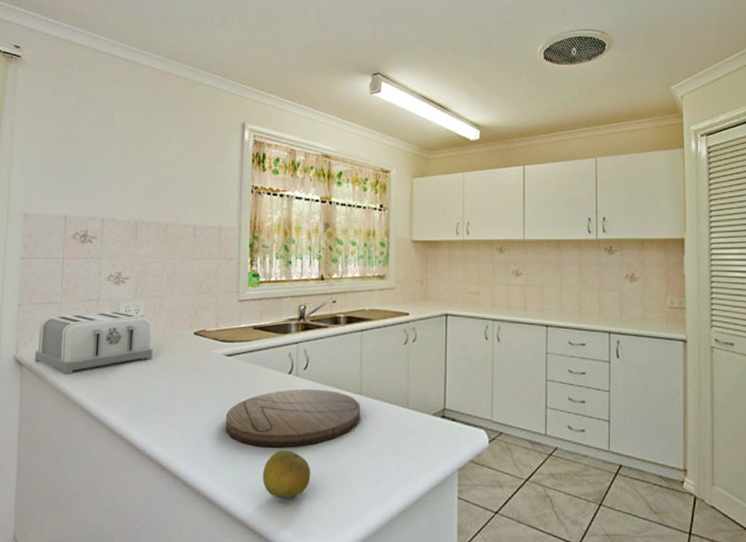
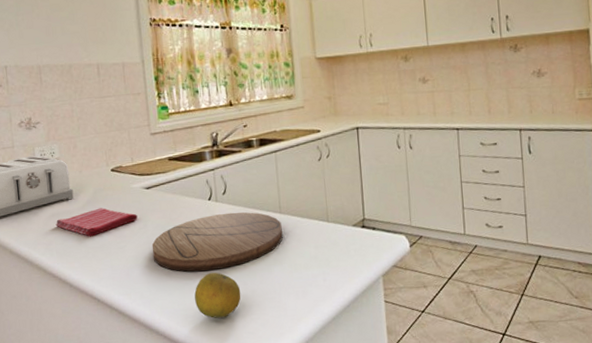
dish towel: none [130,371,215,400] -> present [55,208,138,237]

